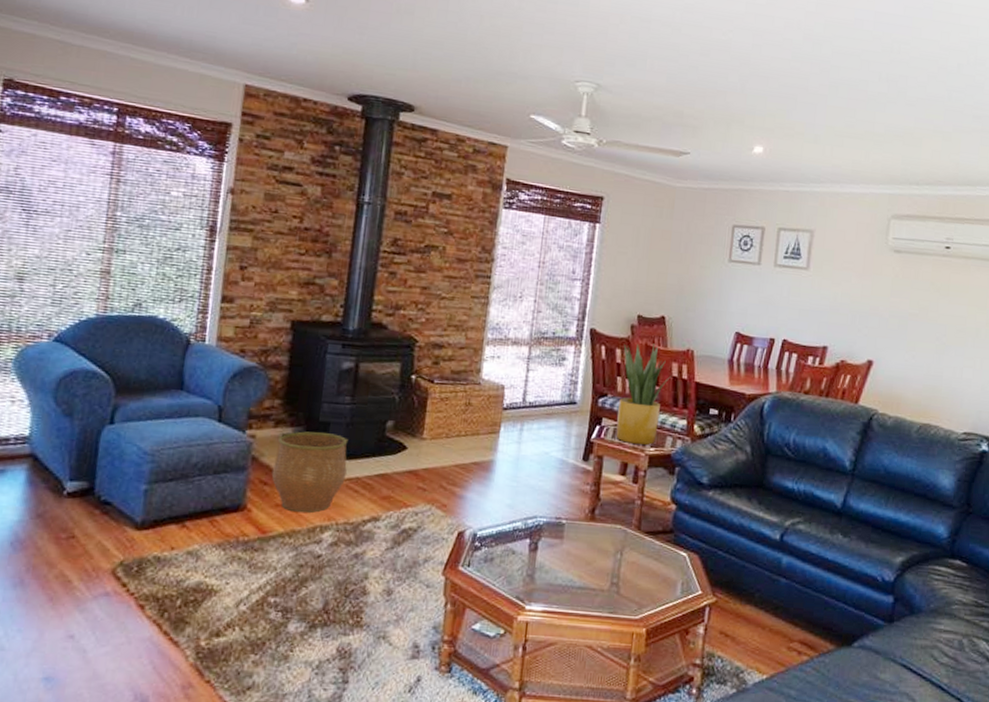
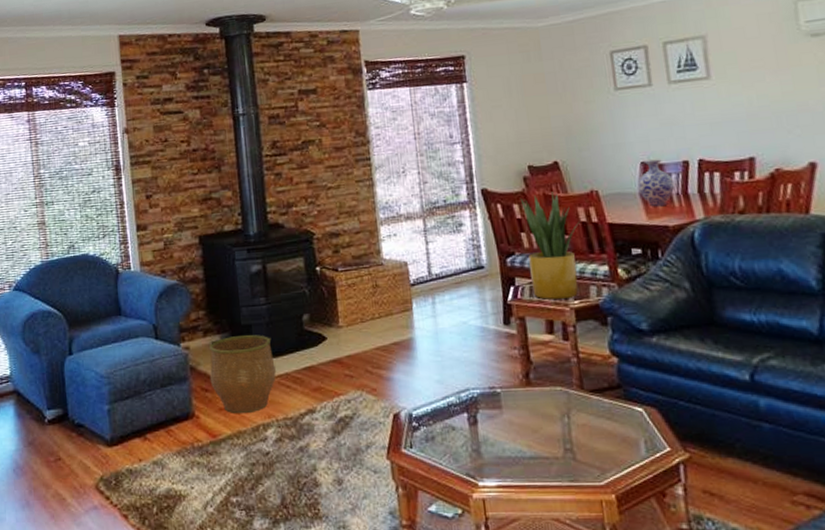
vase: none [728,331,759,376] -> present [637,159,675,207]

